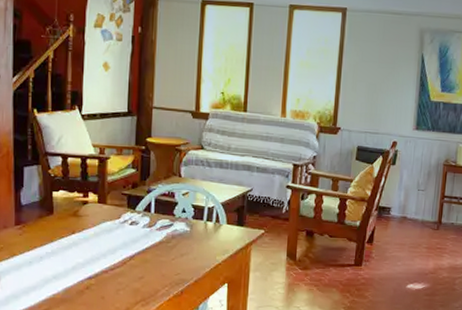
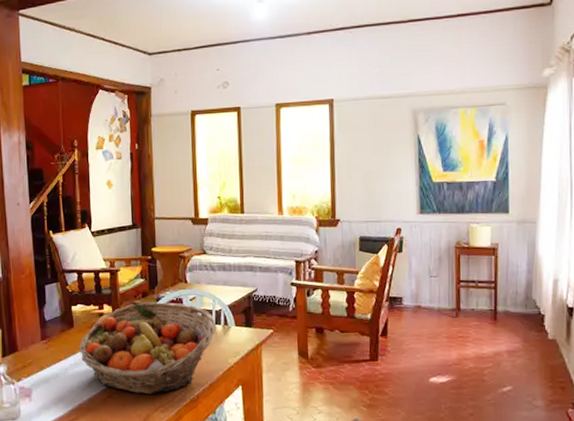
fruit basket: none [57,193,207,288] -> present [78,302,216,394]

